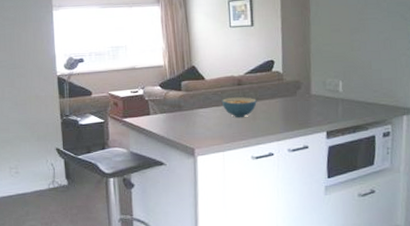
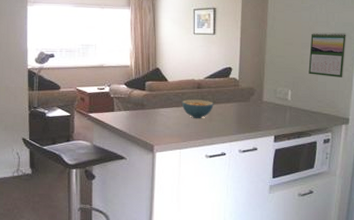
calendar: none [360,14,401,64] -> present [308,32,346,77]

